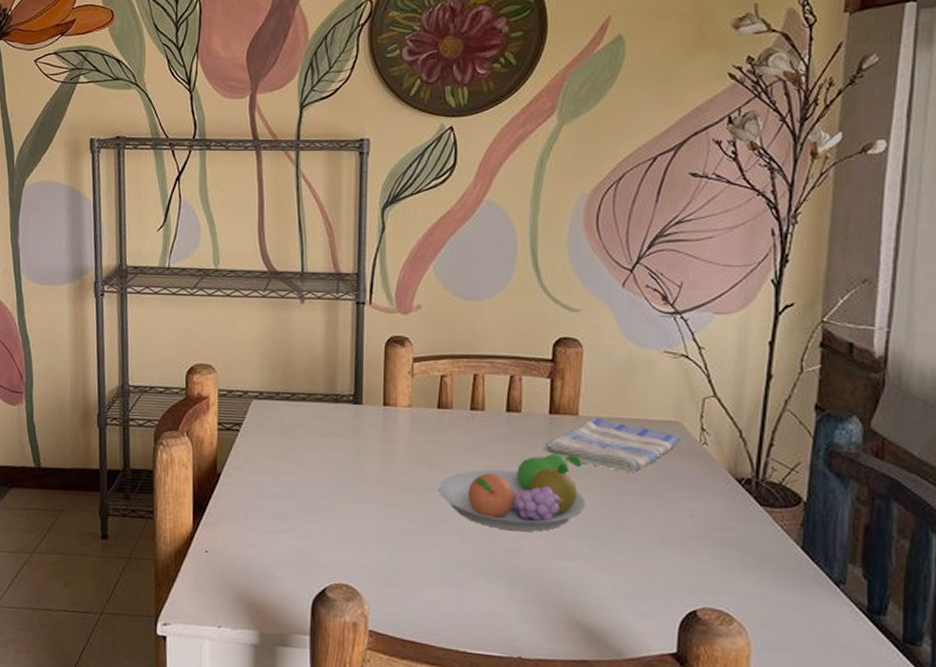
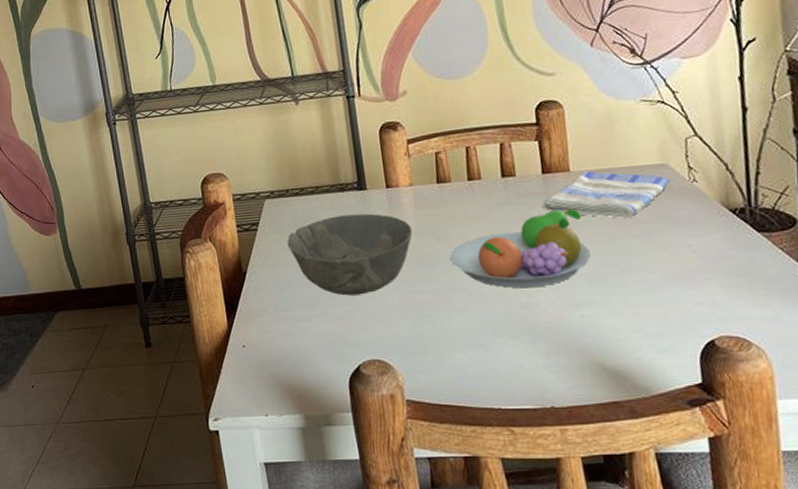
bowl: none [269,427,404,515] -> present [286,213,413,296]

